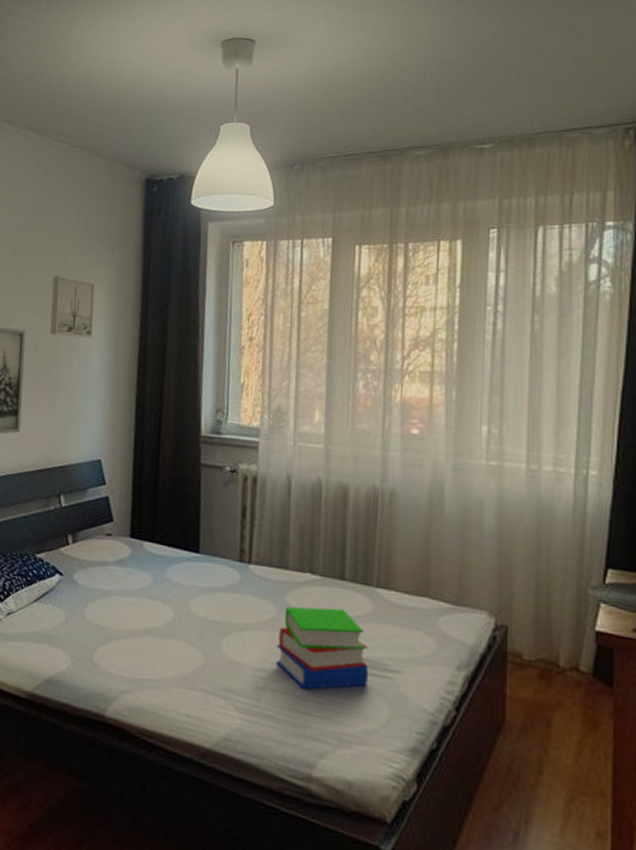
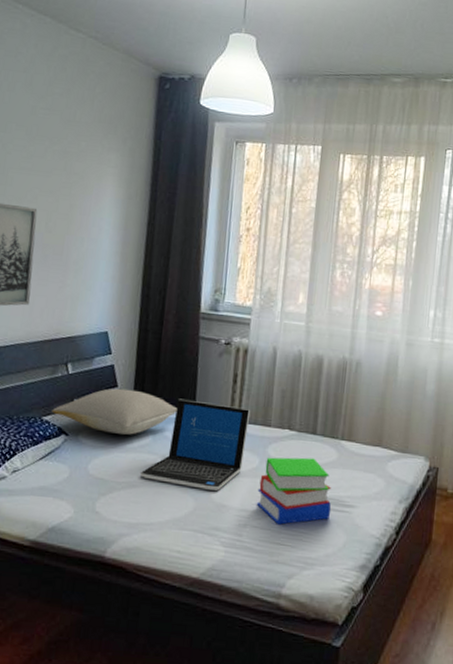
pillow: none [45,523,180,576] -> present [52,388,178,435]
wall art: present [50,275,95,338] -> none [61,158,107,220]
laptop: none [140,535,264,645] -> present [139,398,251,491]

